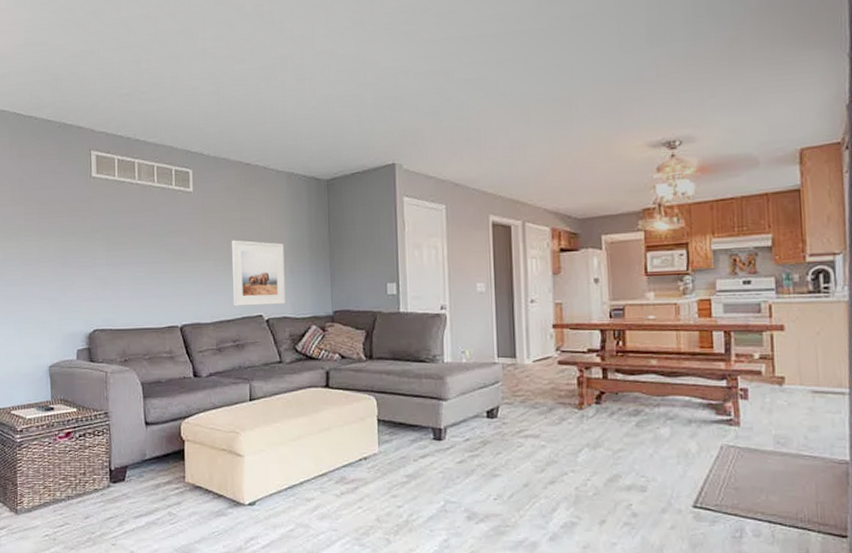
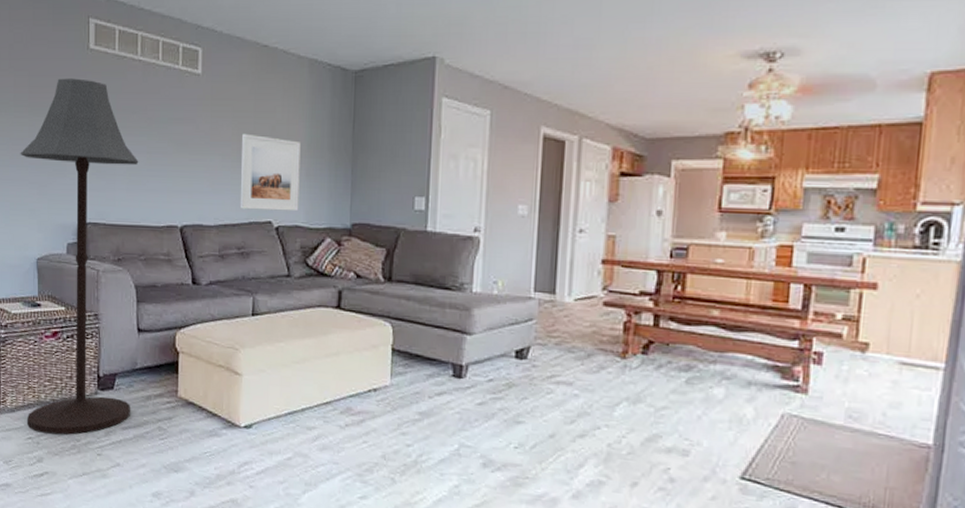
floor lamp: none [31,203,141,529] -> present [20,78,139,435]

